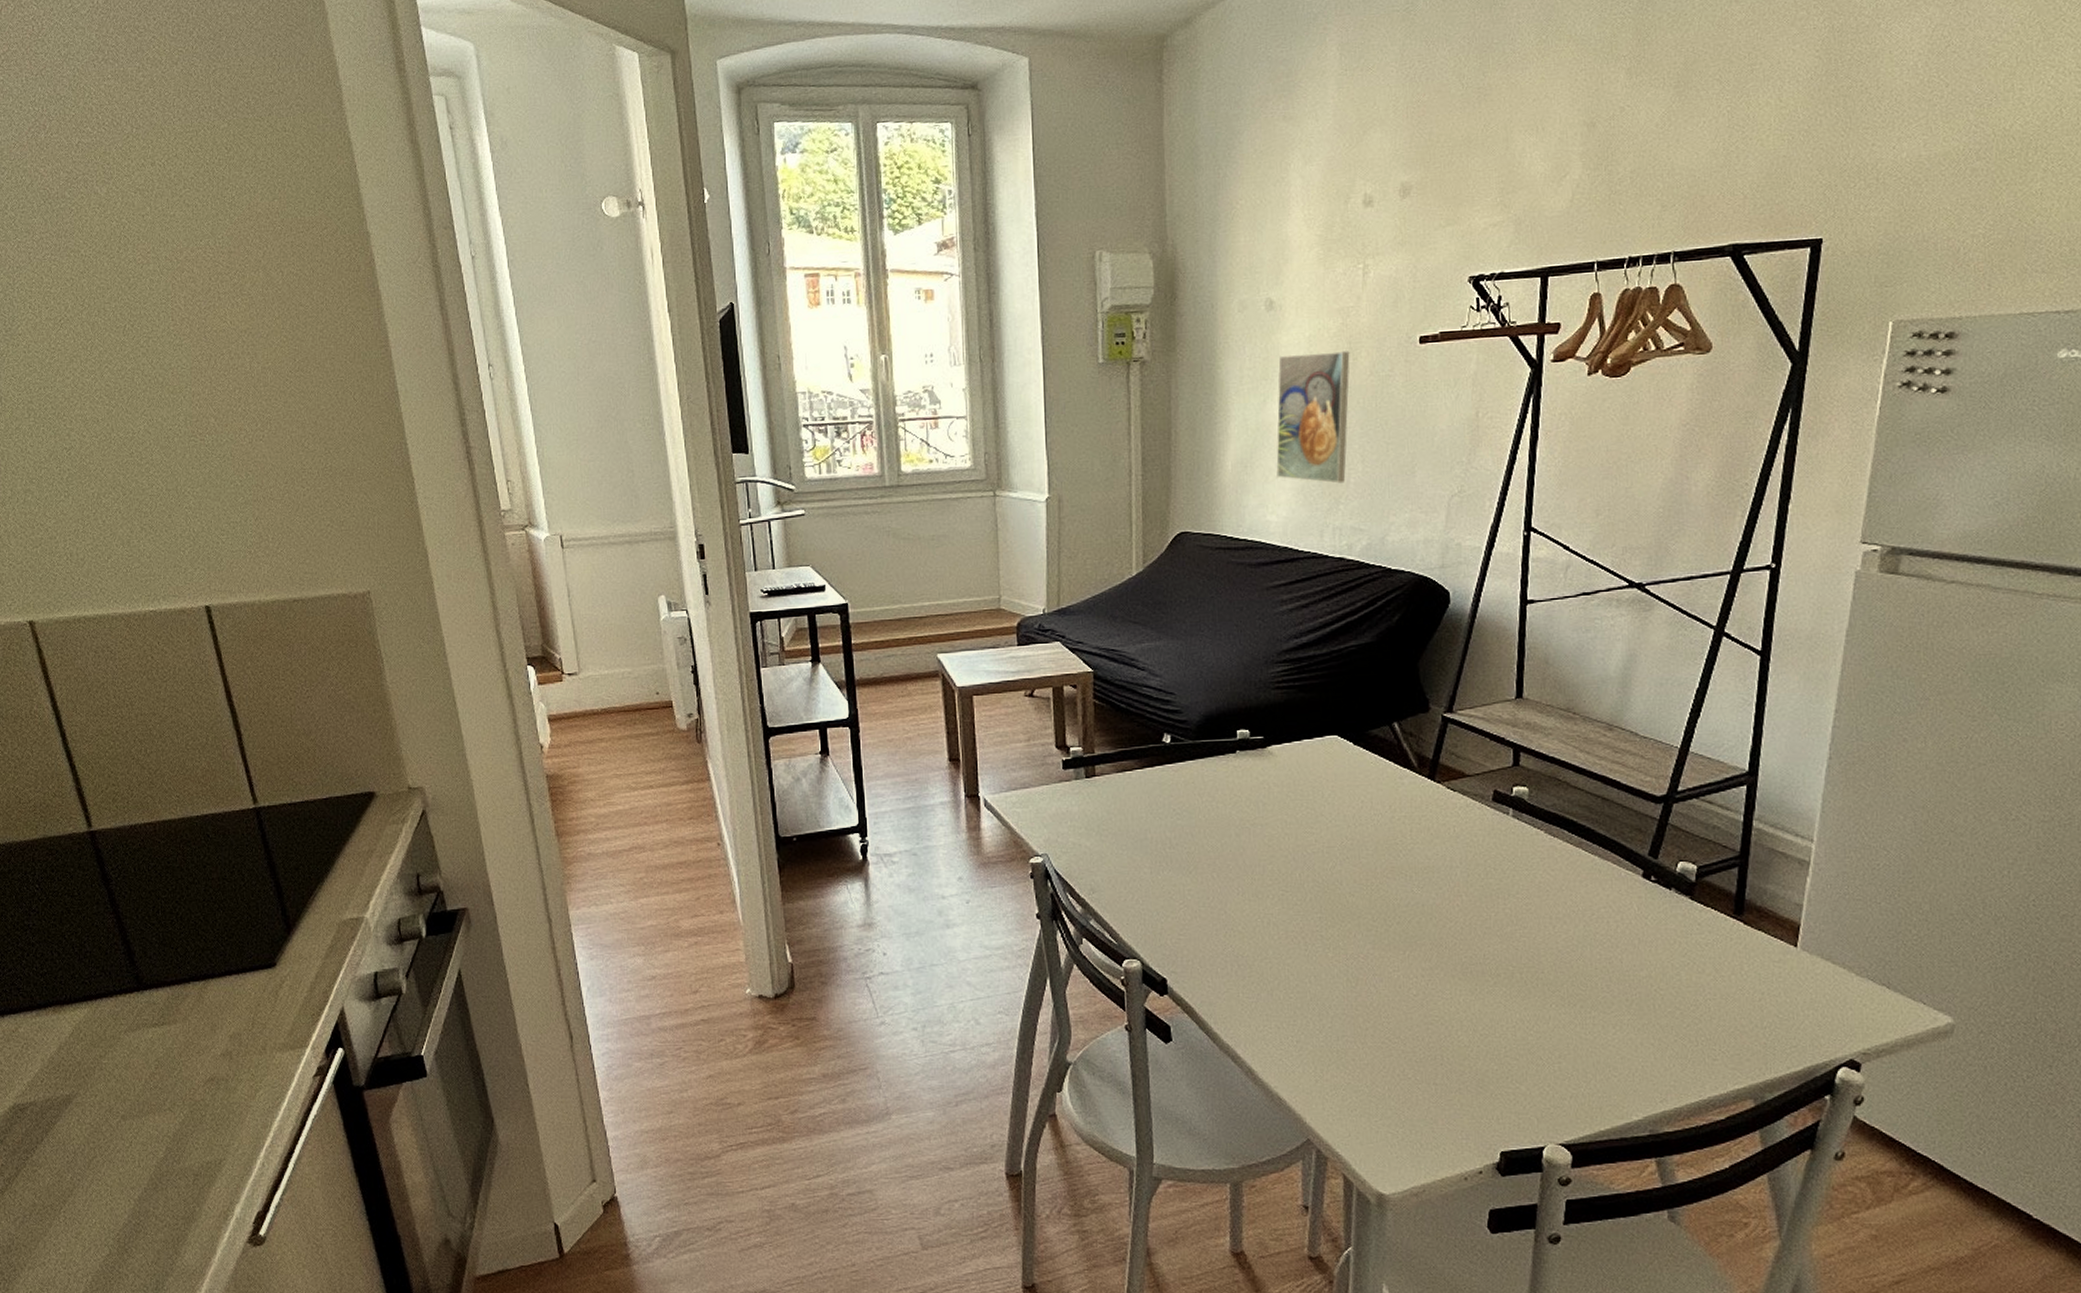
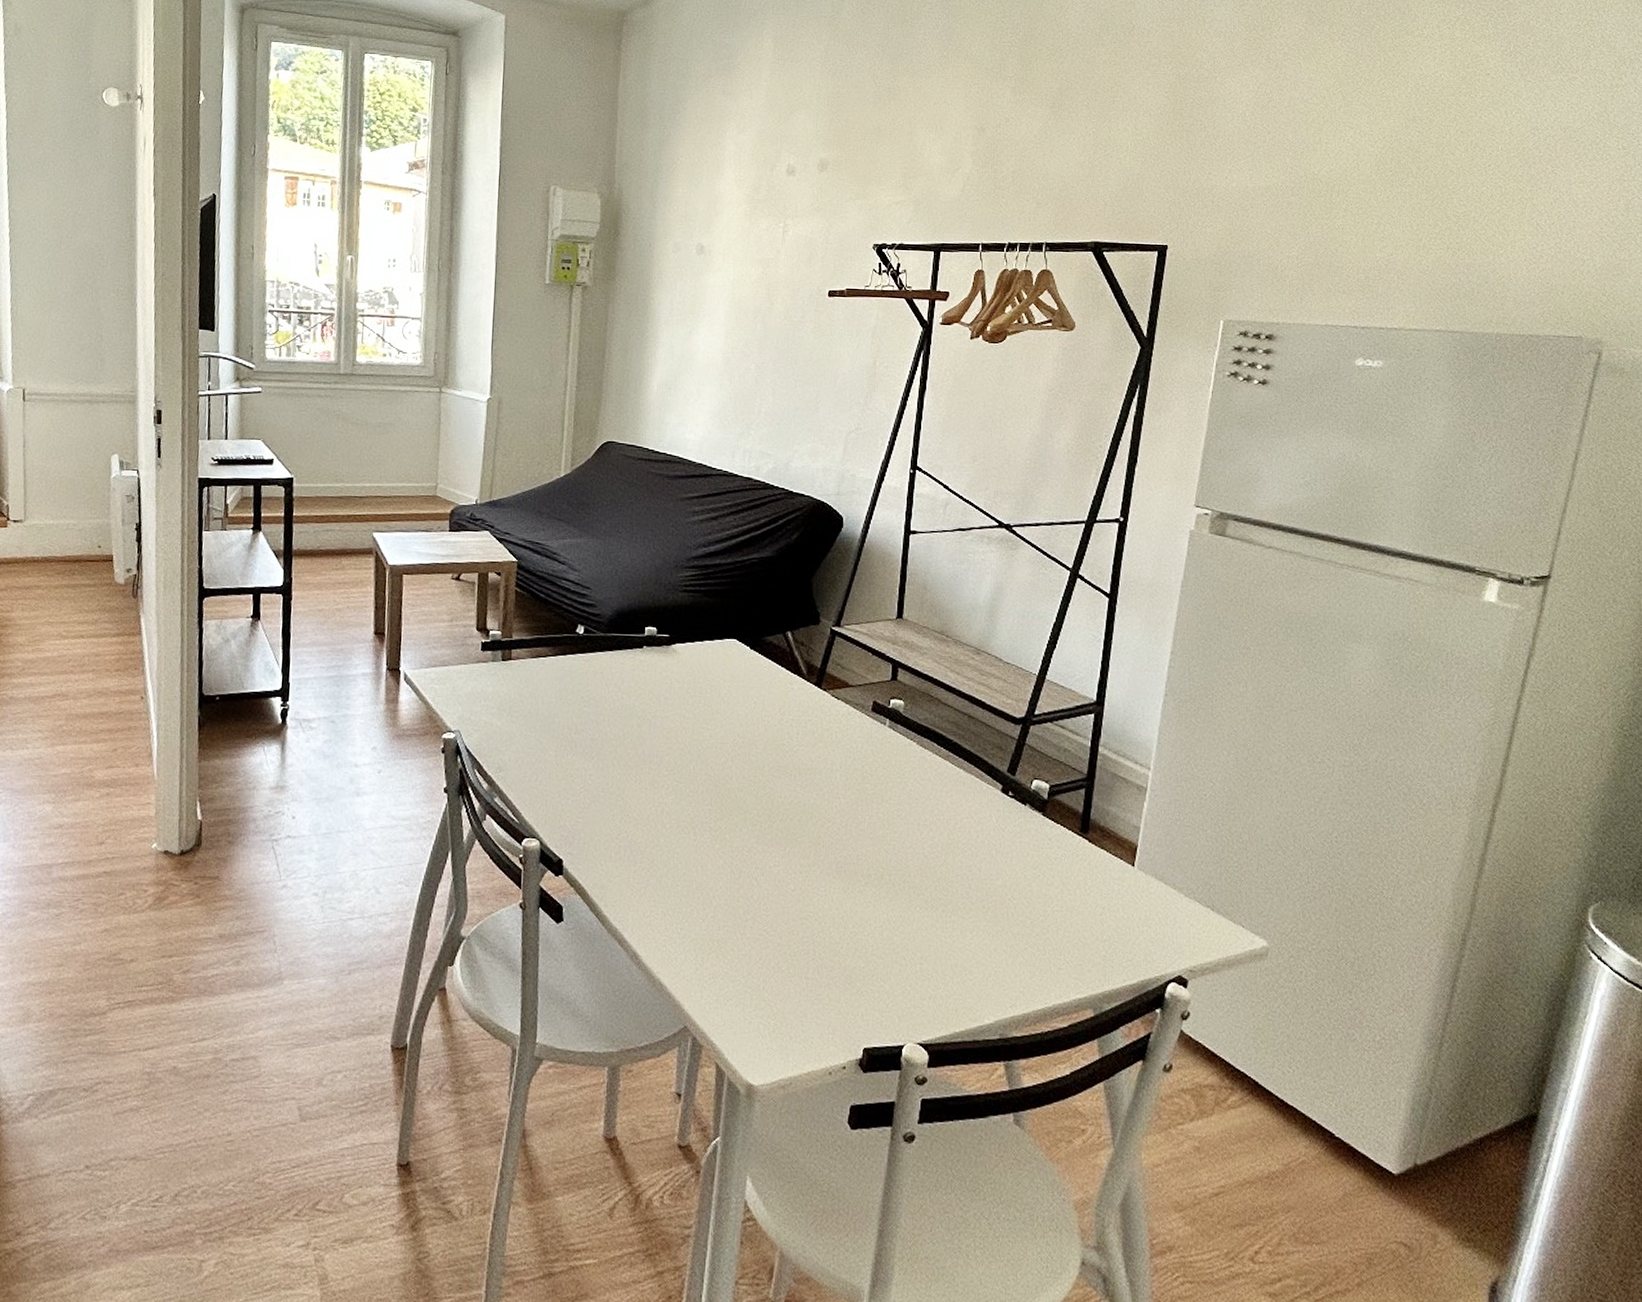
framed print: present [1276,351,1350,484] -> none [697,294,768,412]

